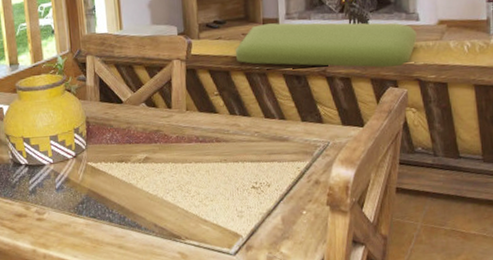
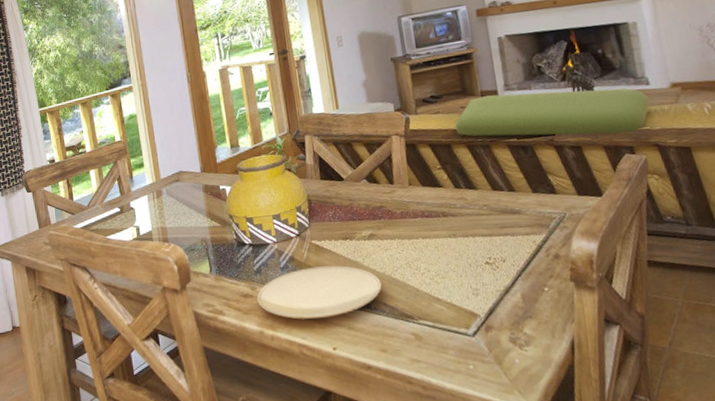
plate: none [30,187,153,239] -> present [256,265,382,320]

